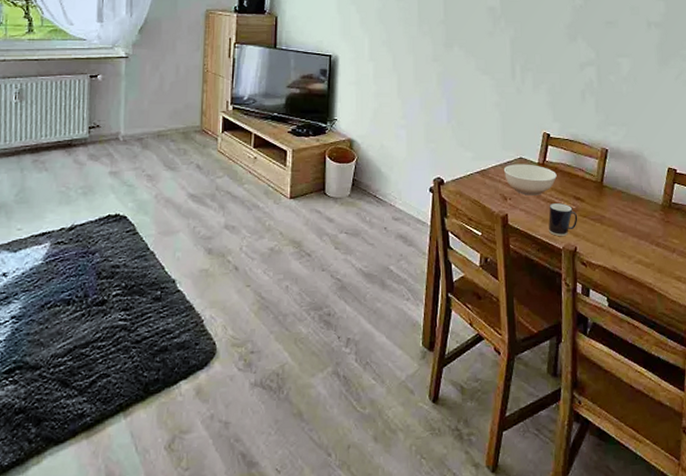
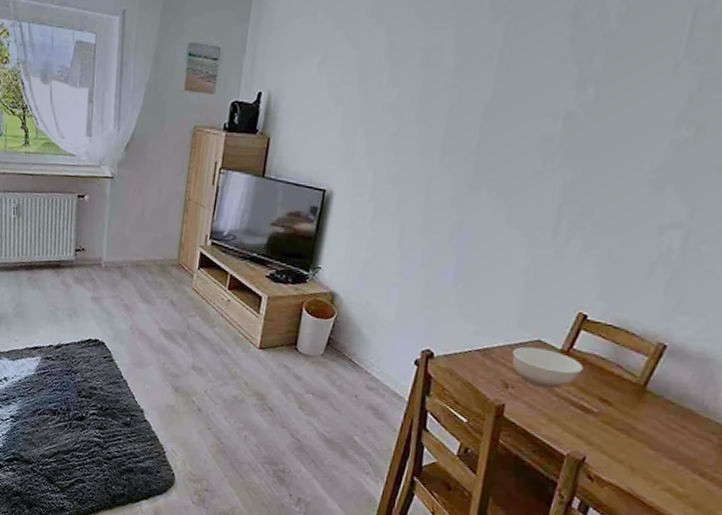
mug: present [548,203,578,237] -> none [553,401,598,442]

